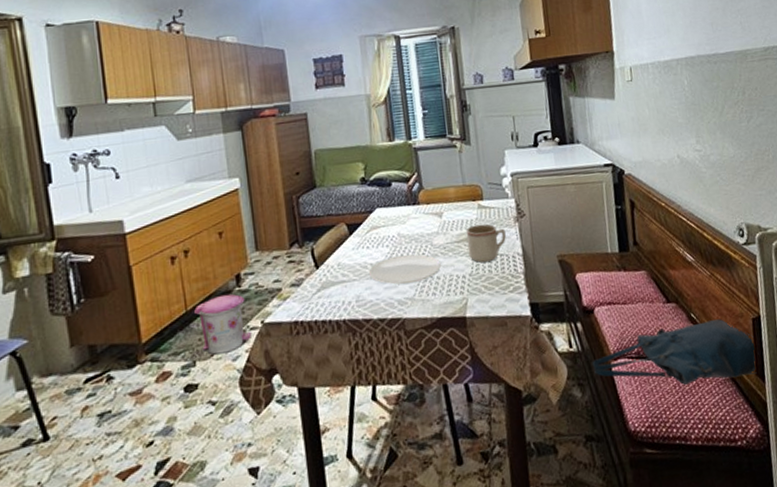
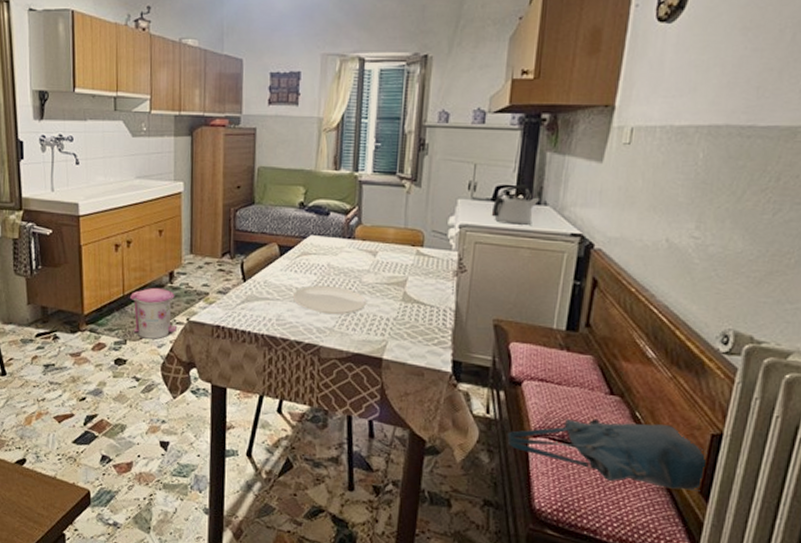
mug: present [465,224,506,263] -> none [397,270,441,311]
kettle: none [535,128,573,166] -> present [491,184,540,225]

